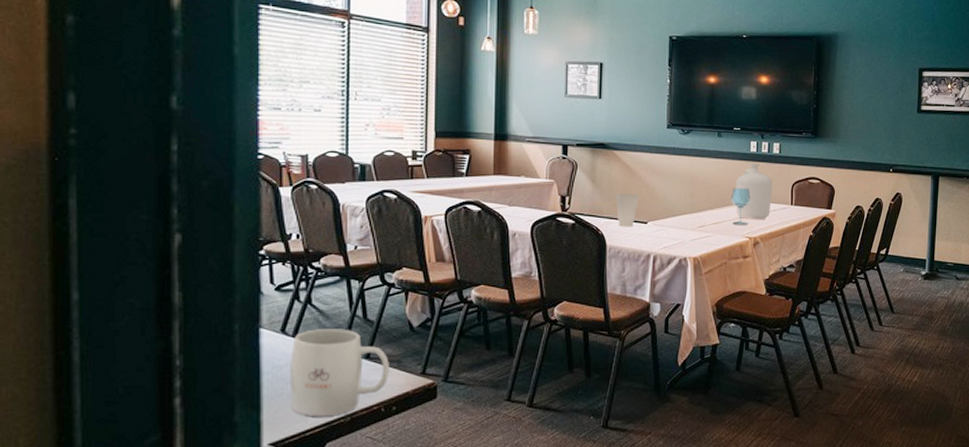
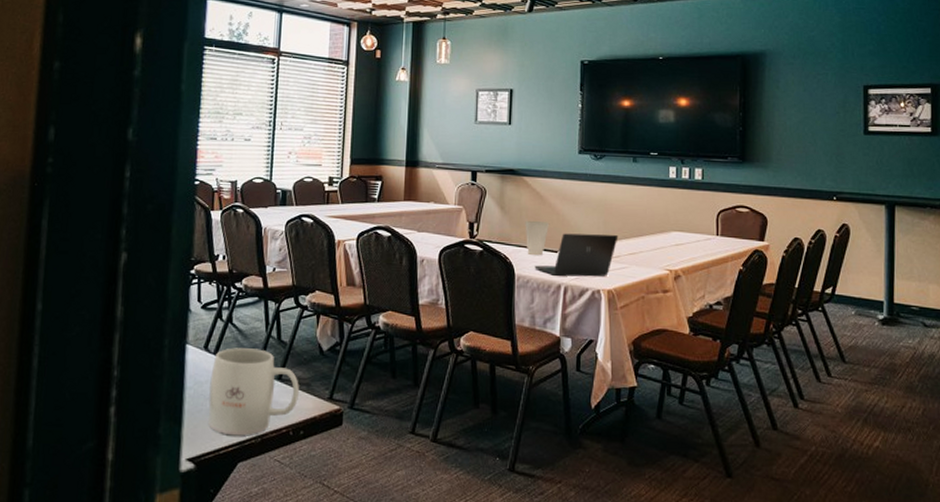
laptop: none [625,205,704,246] -> present [534,233,619,277]
wine glass: present [730,187,751,225] -> none [648,216,670,256]
water jug: present [735,163,772,220] -> none [653,190,694,252]

